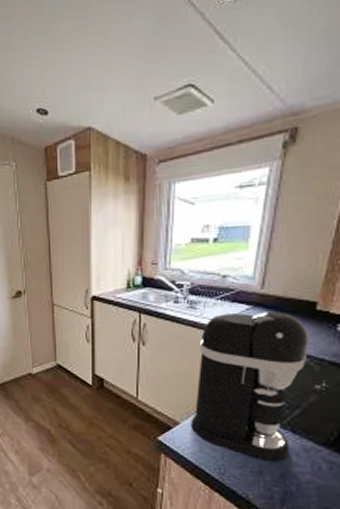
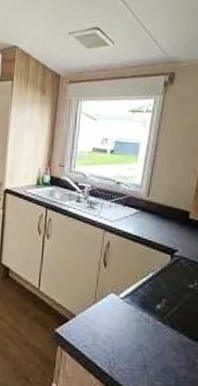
coffee maker: present [190,312,308,461] -> none [85,215,183,355]

